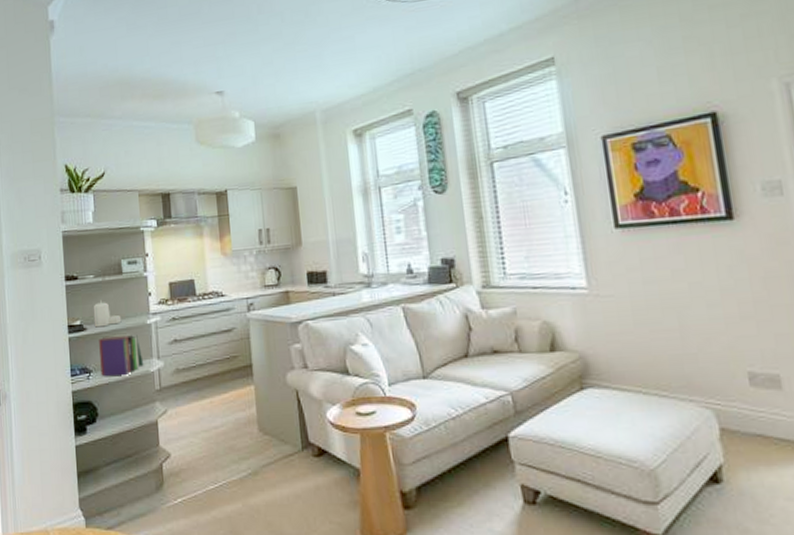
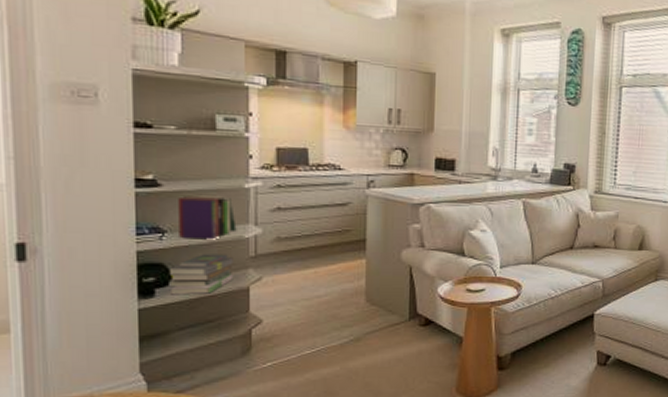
candle: present [93,299,122,328] -> none [172,155,211,186]
books: none [95,389,145,432] -> present [169,254,234,295]

